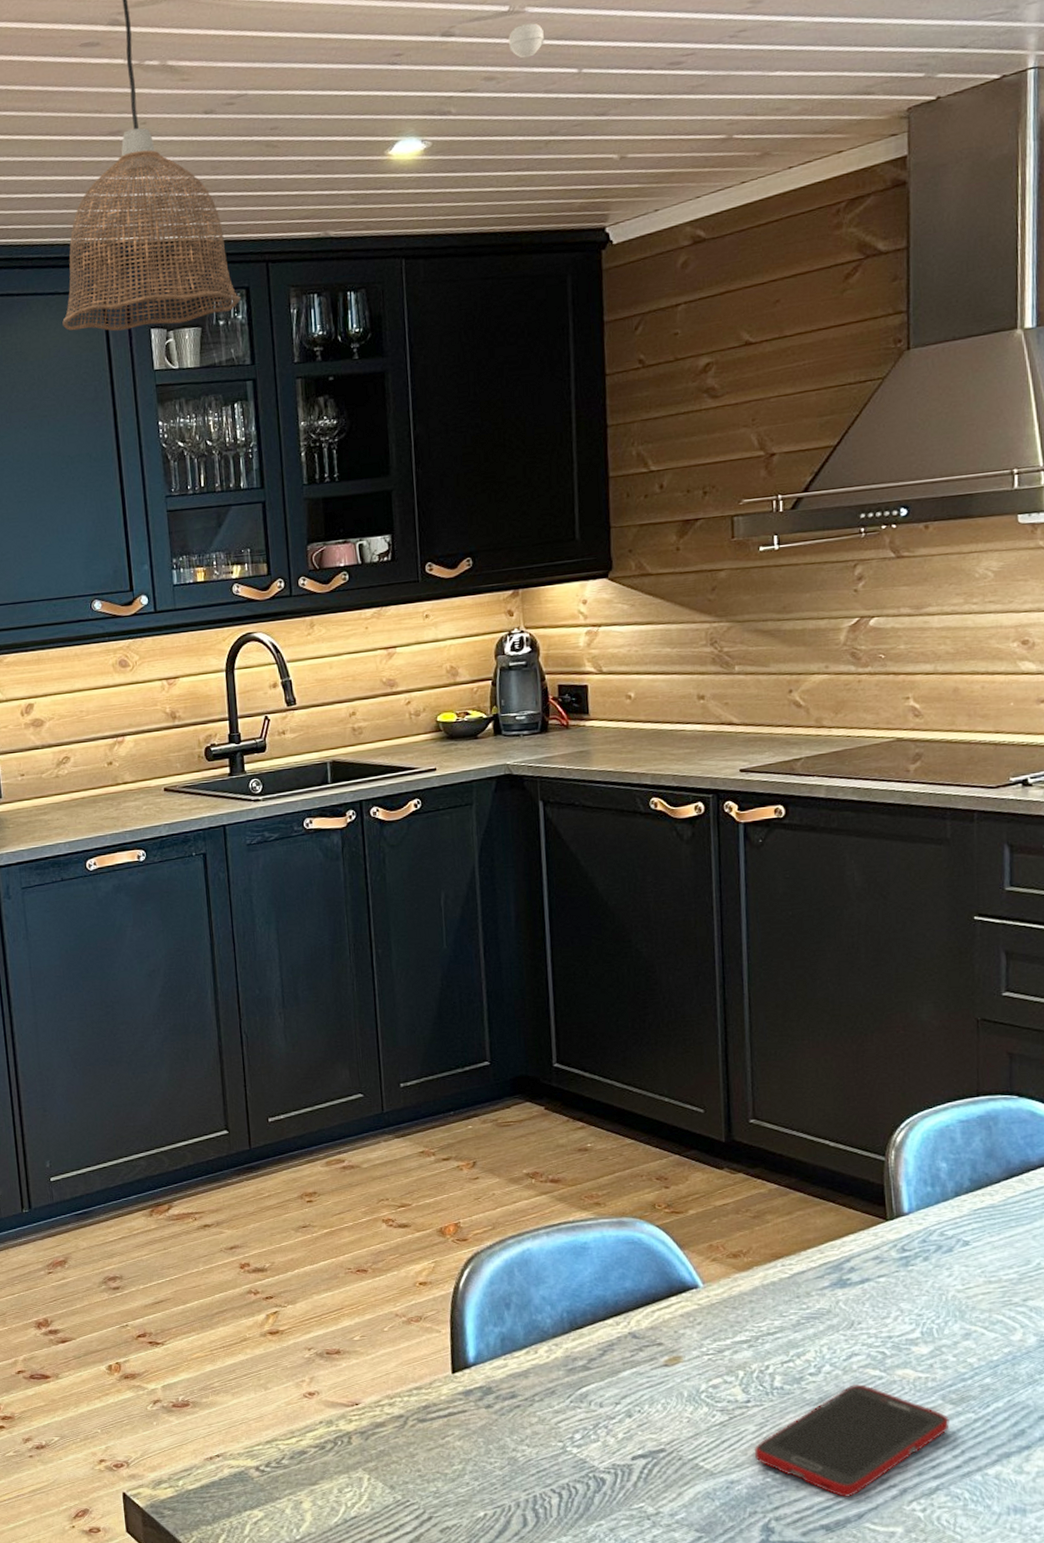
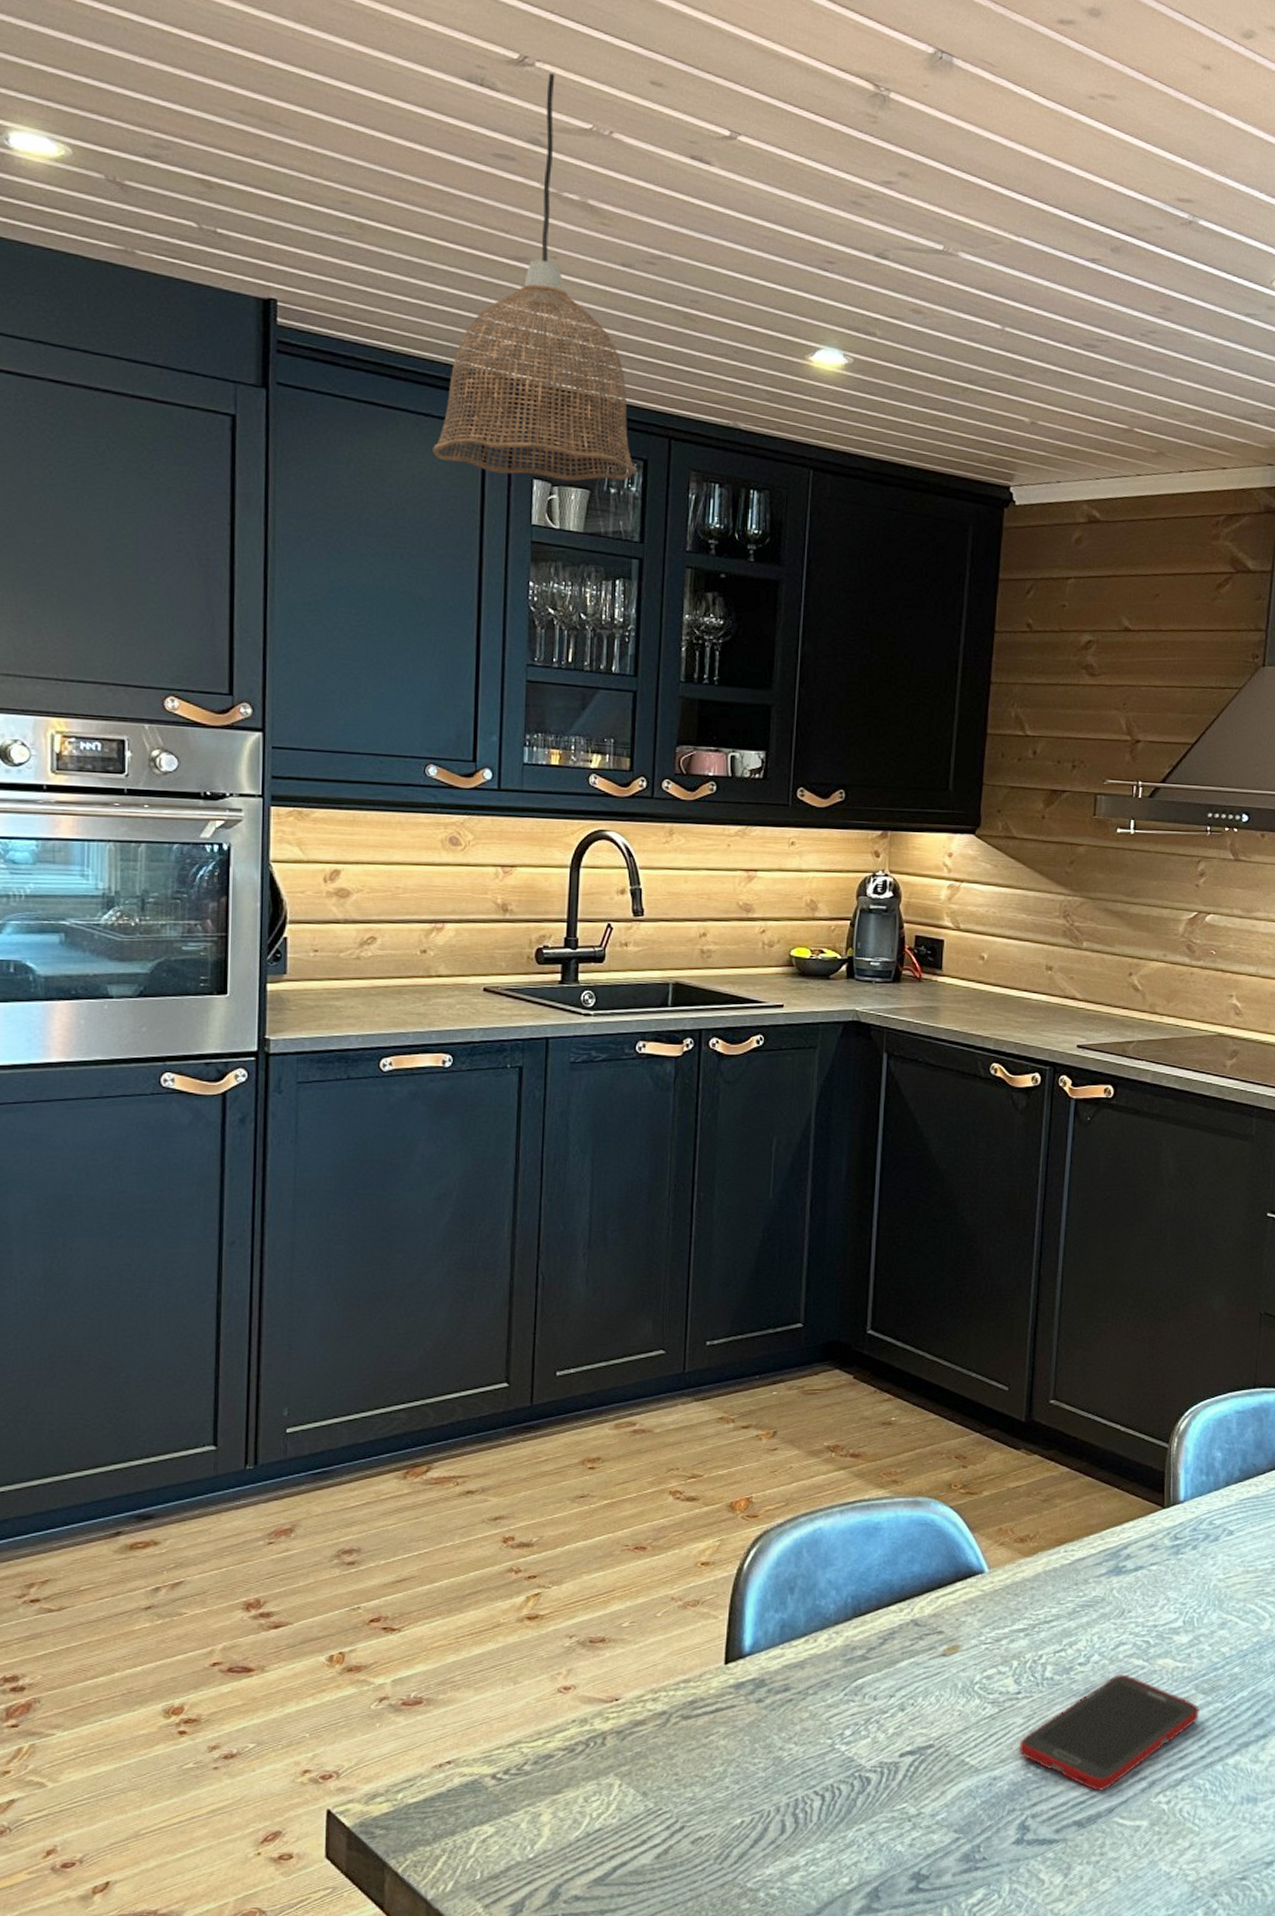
smoke detector: present [509,23,544,59] -> none [939,267,973,302]

